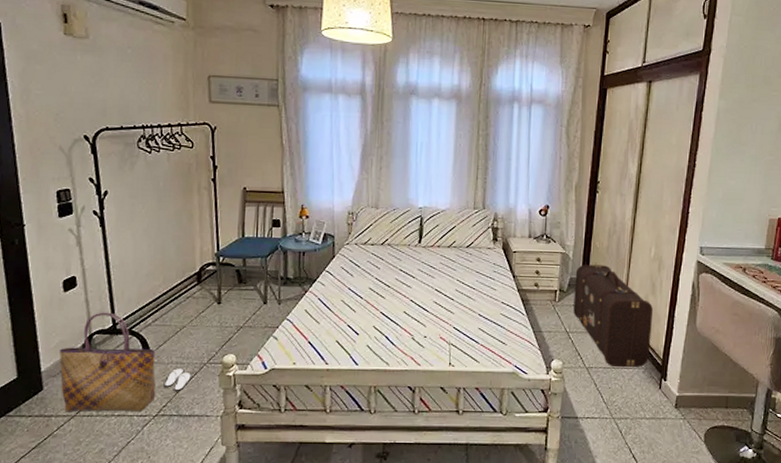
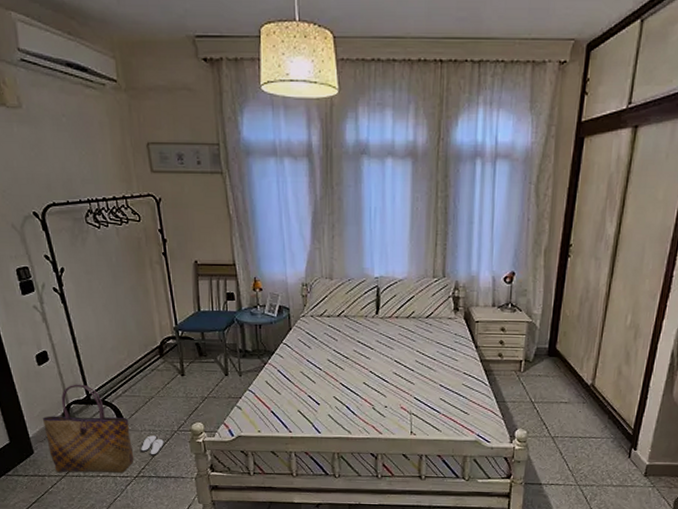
suitcase: present [573,264,654,367] -> none [539,333,627,437]

